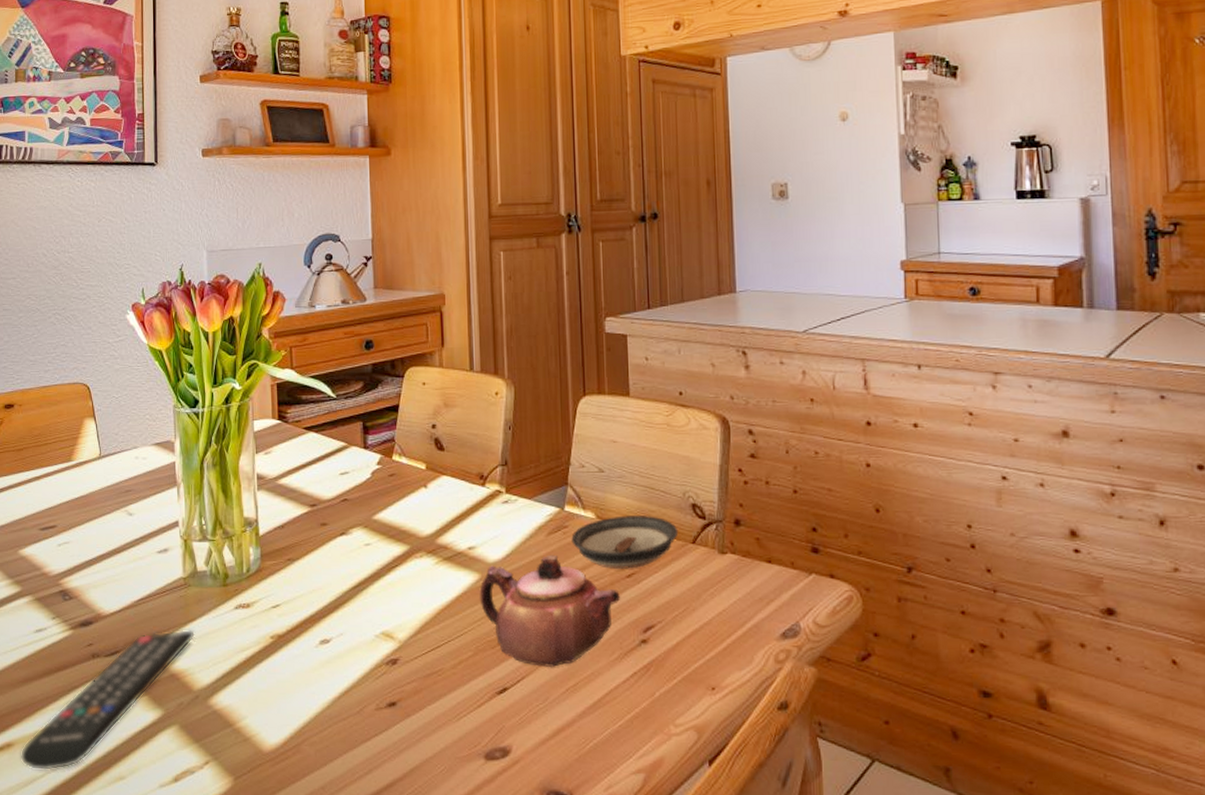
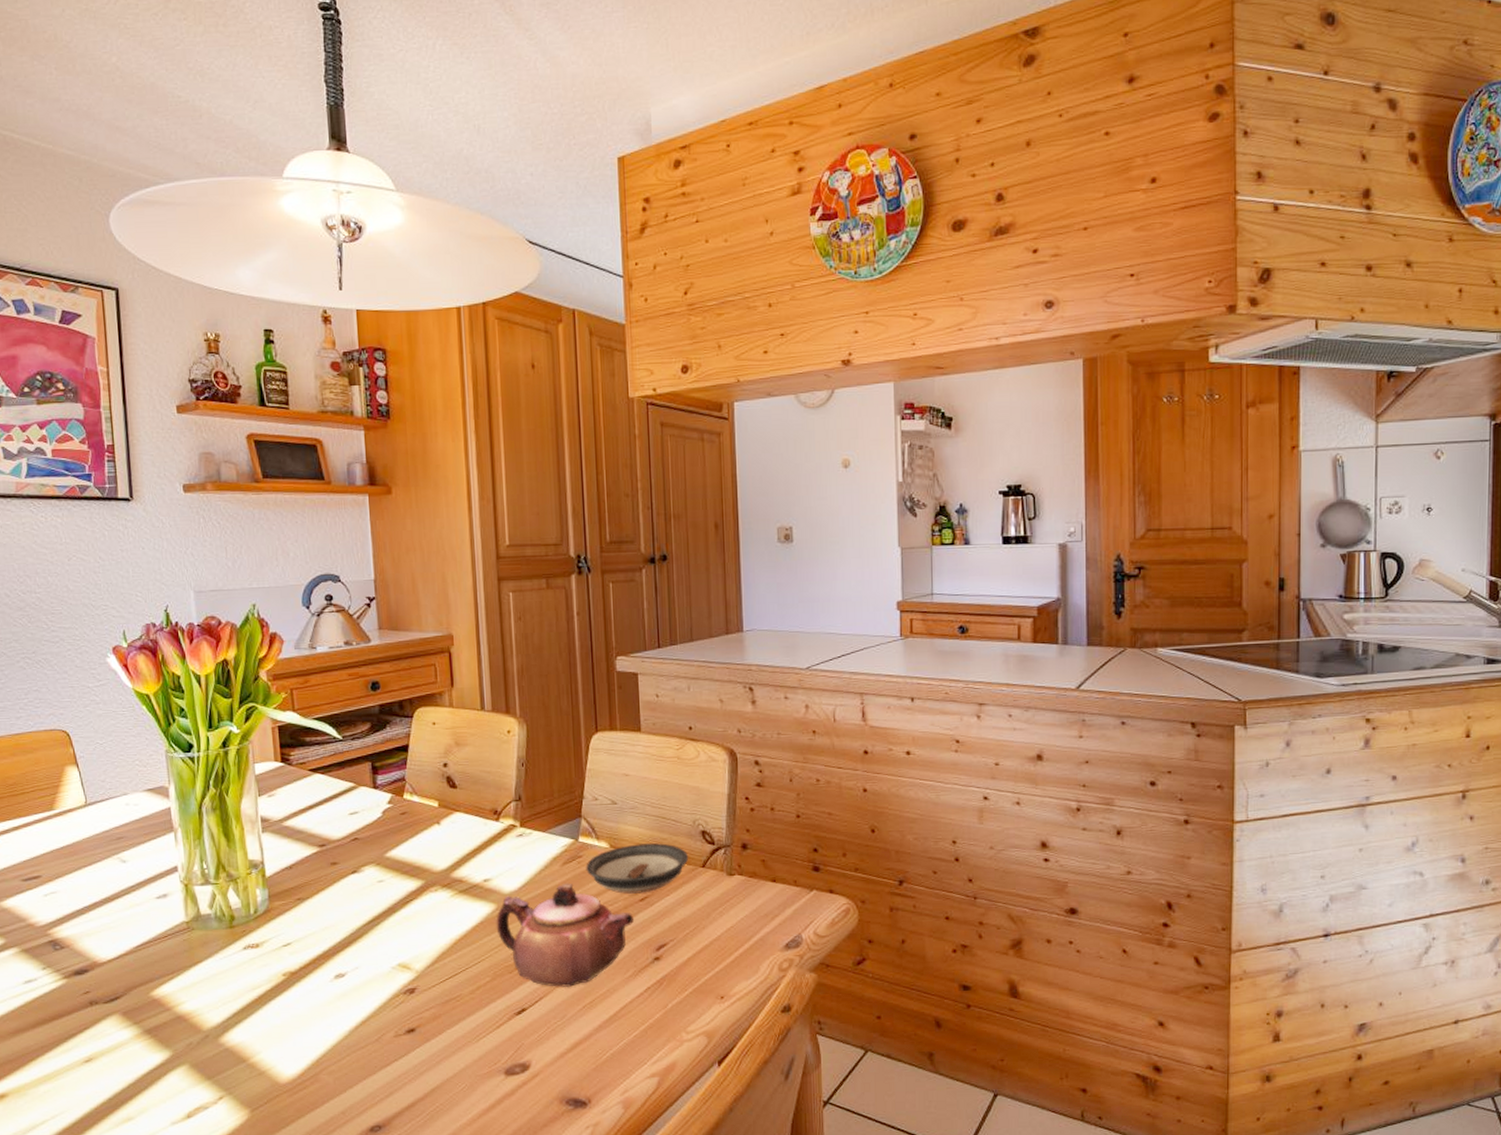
remote control: present [20,629,195,771] -> none [15,971,201,1119]

